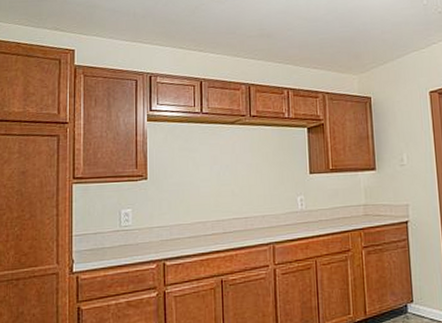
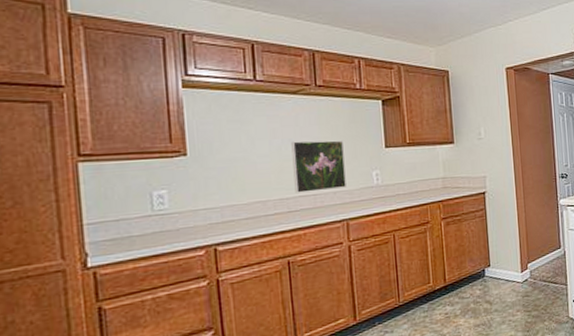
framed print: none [228,166,274,215] -> present [291,140,346,193]

